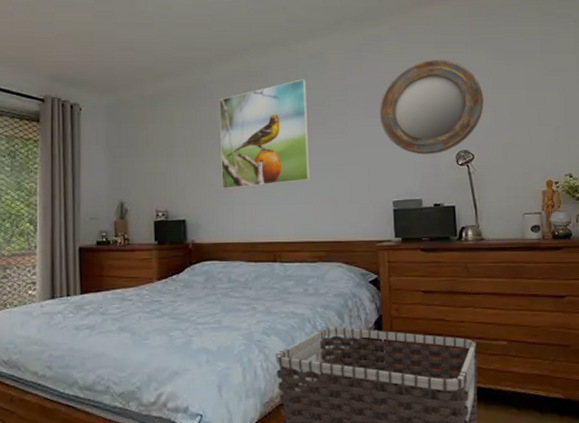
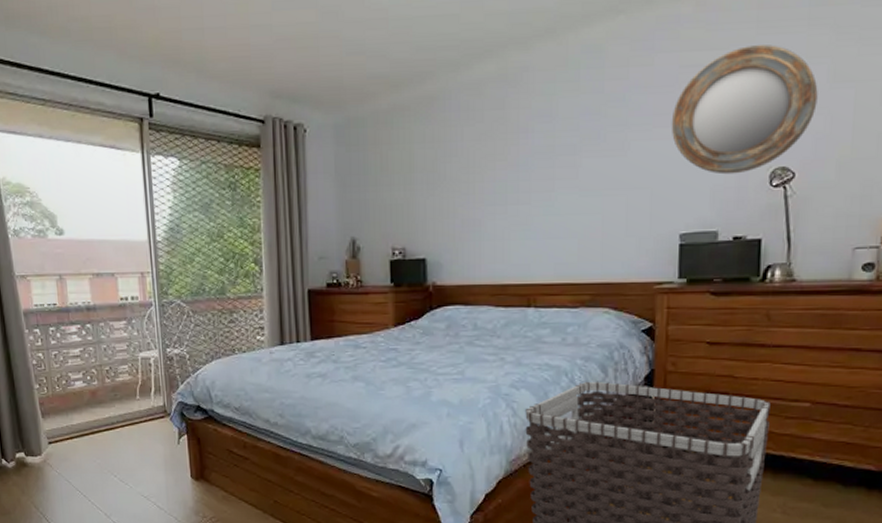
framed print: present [218,79,311,190] -> none [466,81,578,223]

